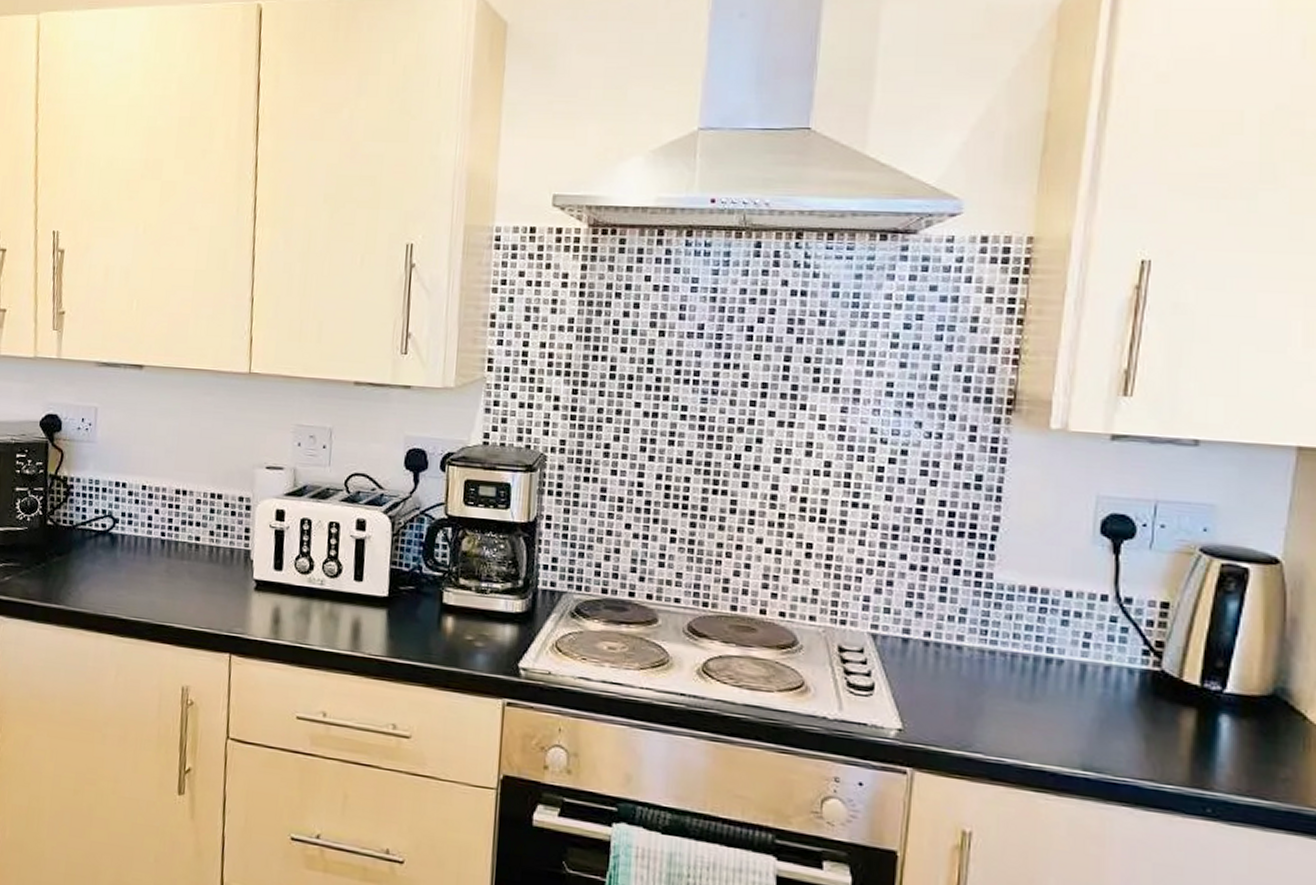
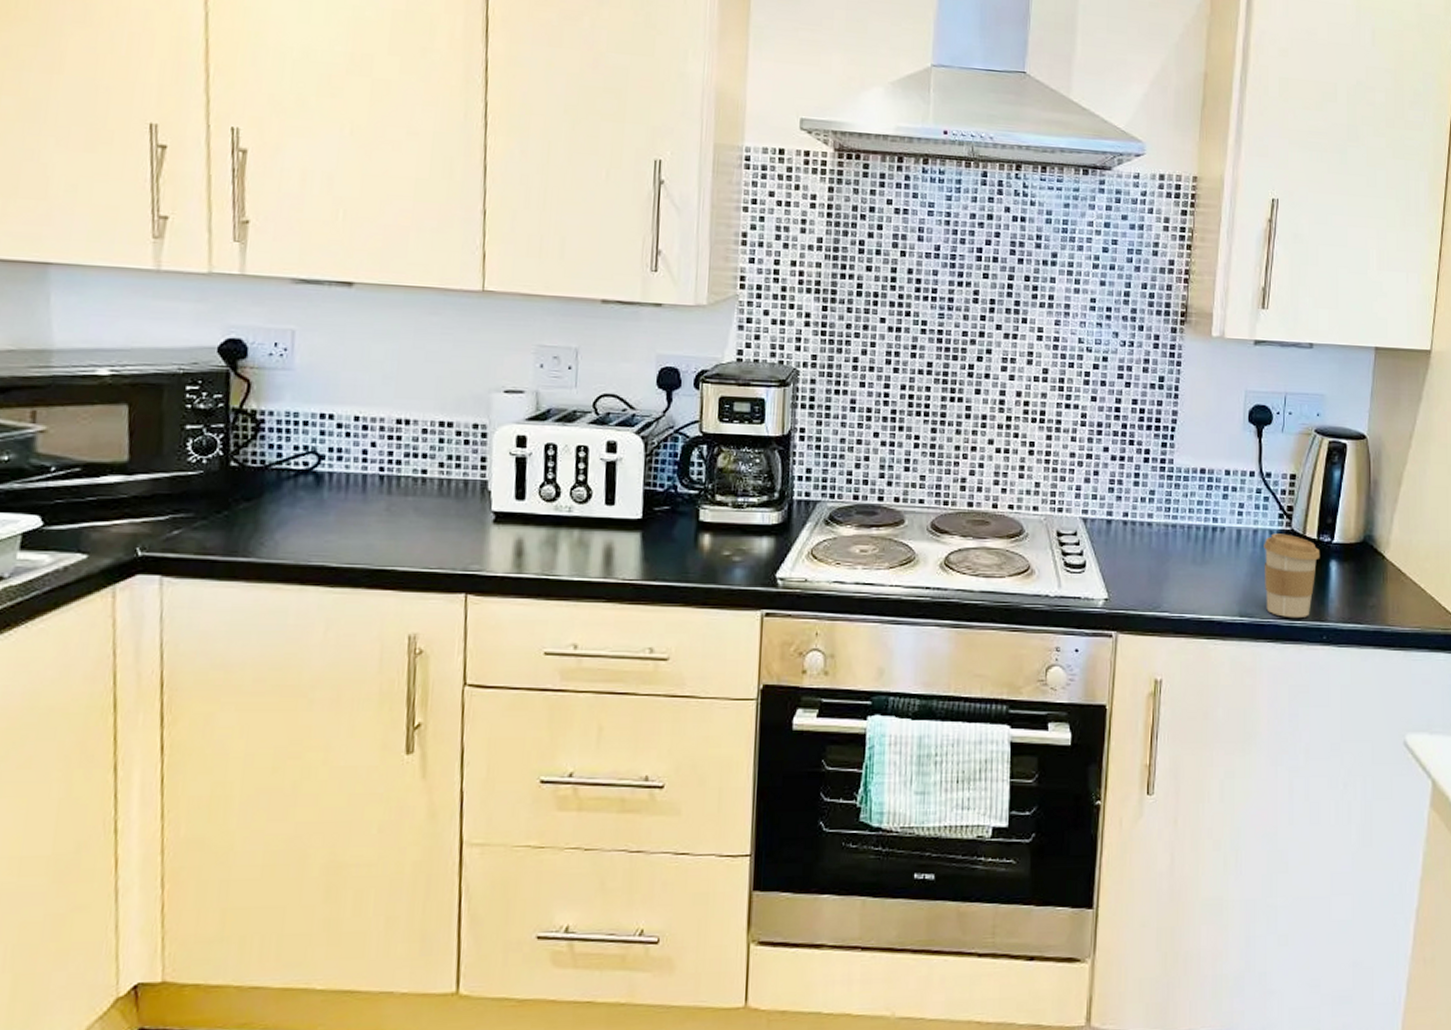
coffee cup: none [1119,673,1205,782] -> present [1264,533,1320,619]

